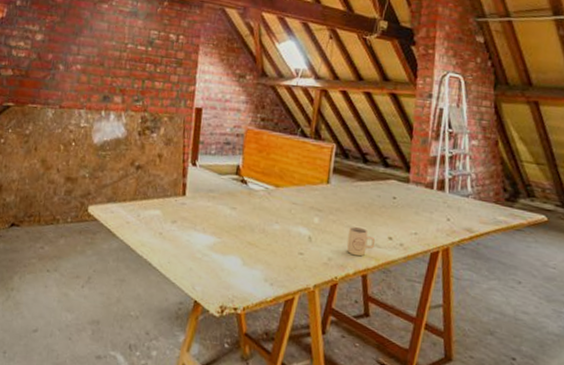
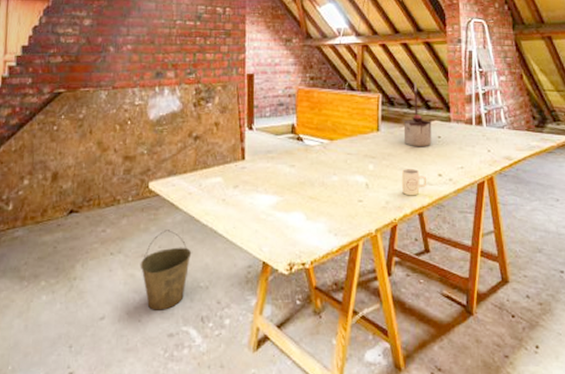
bucket: none [74,255,125,333] -> present [140,230,192,310]
paint can: none [355,136,391,207] -> present [402,82,434,147]

